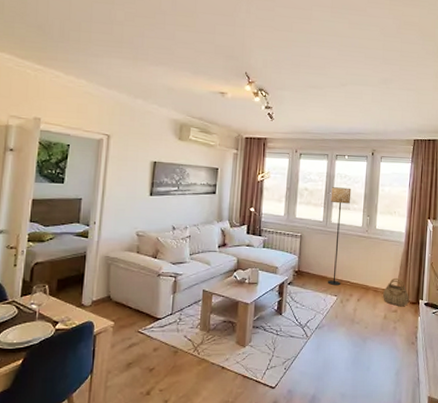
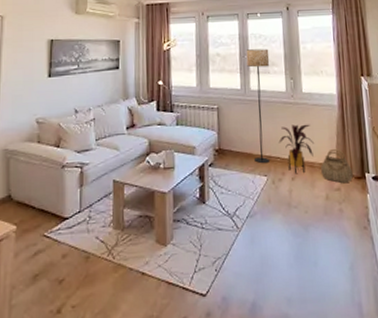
house plant: none [350,255,381,297] -> present [278,124,315,174]

